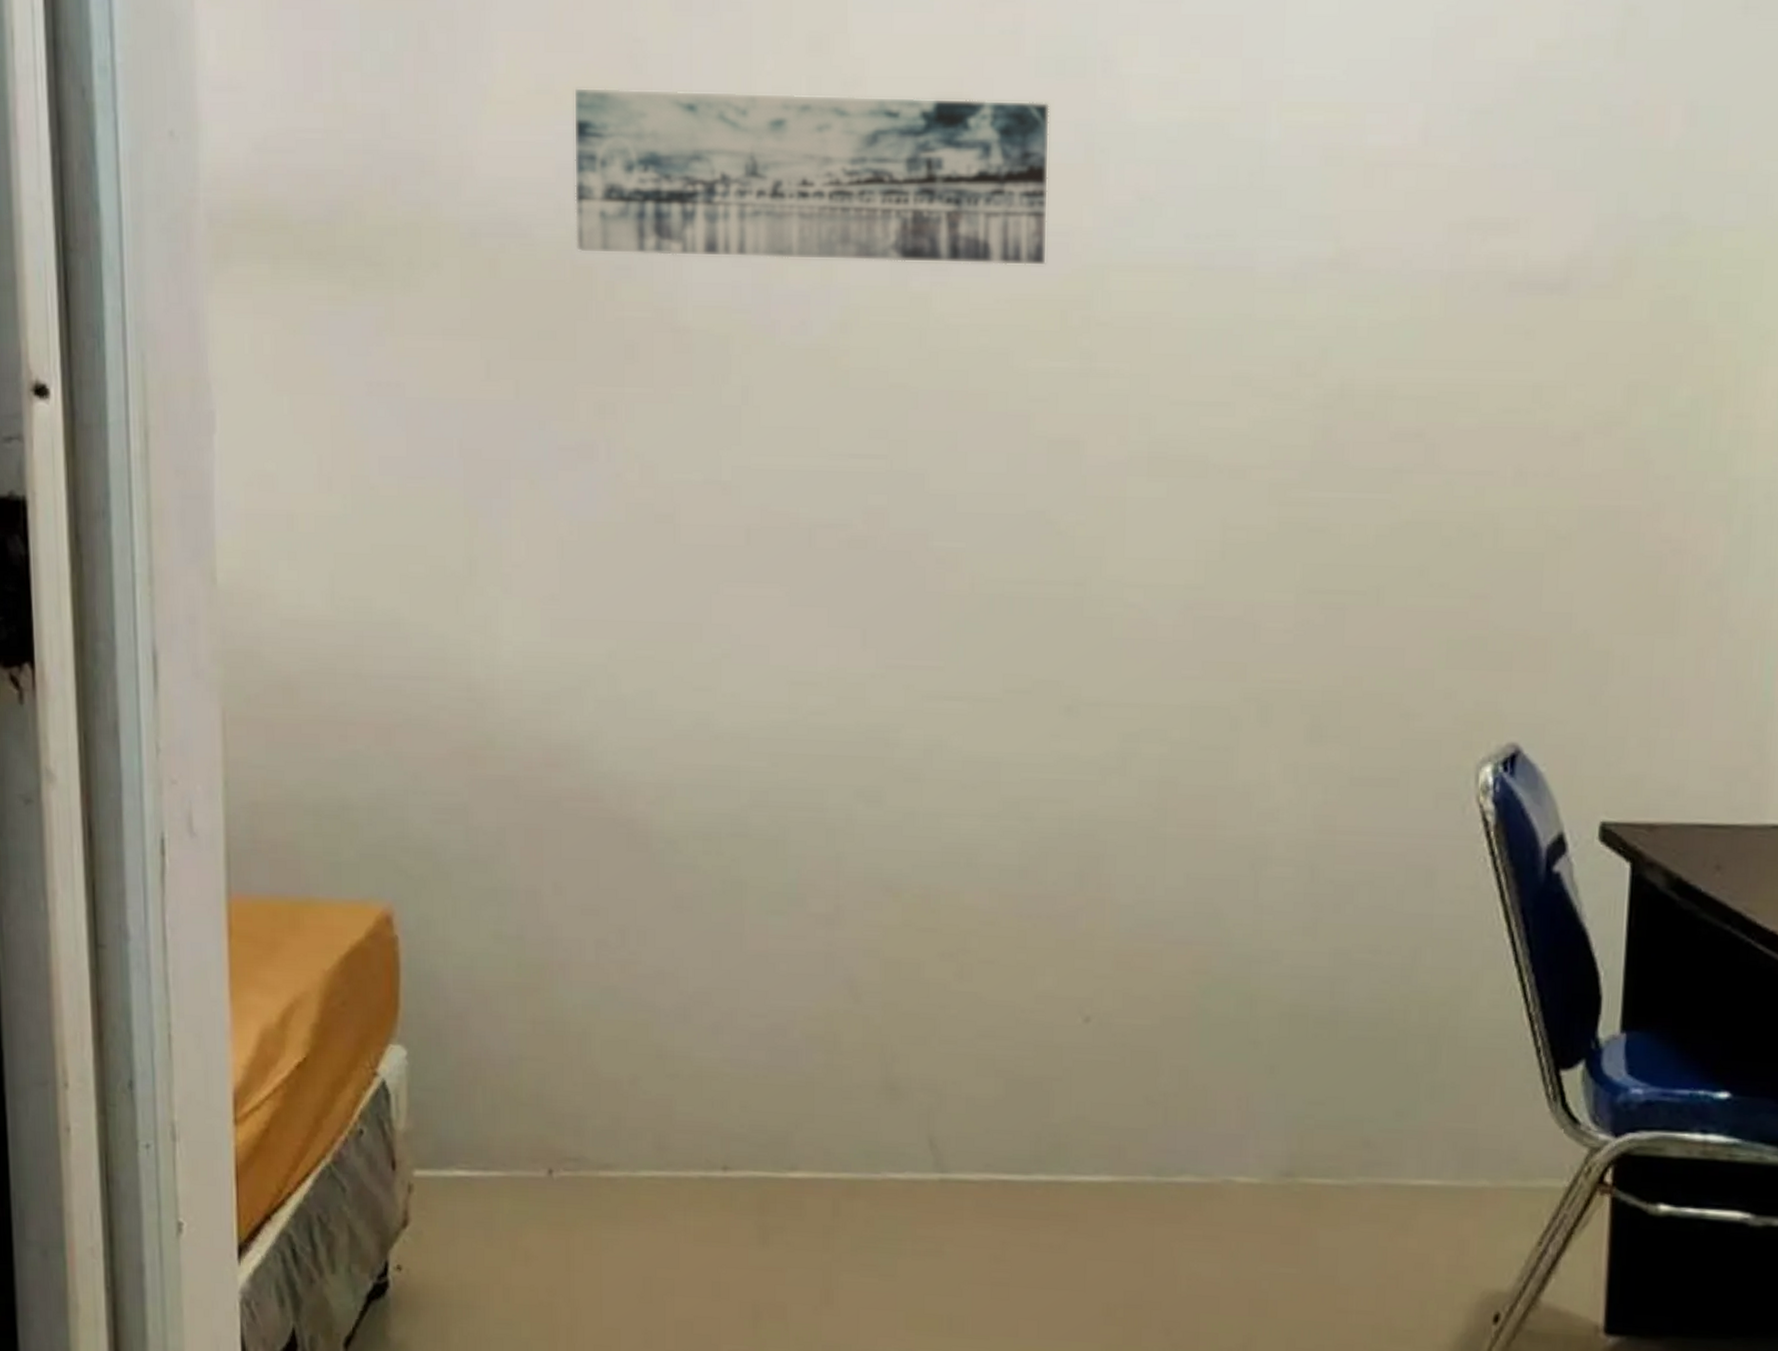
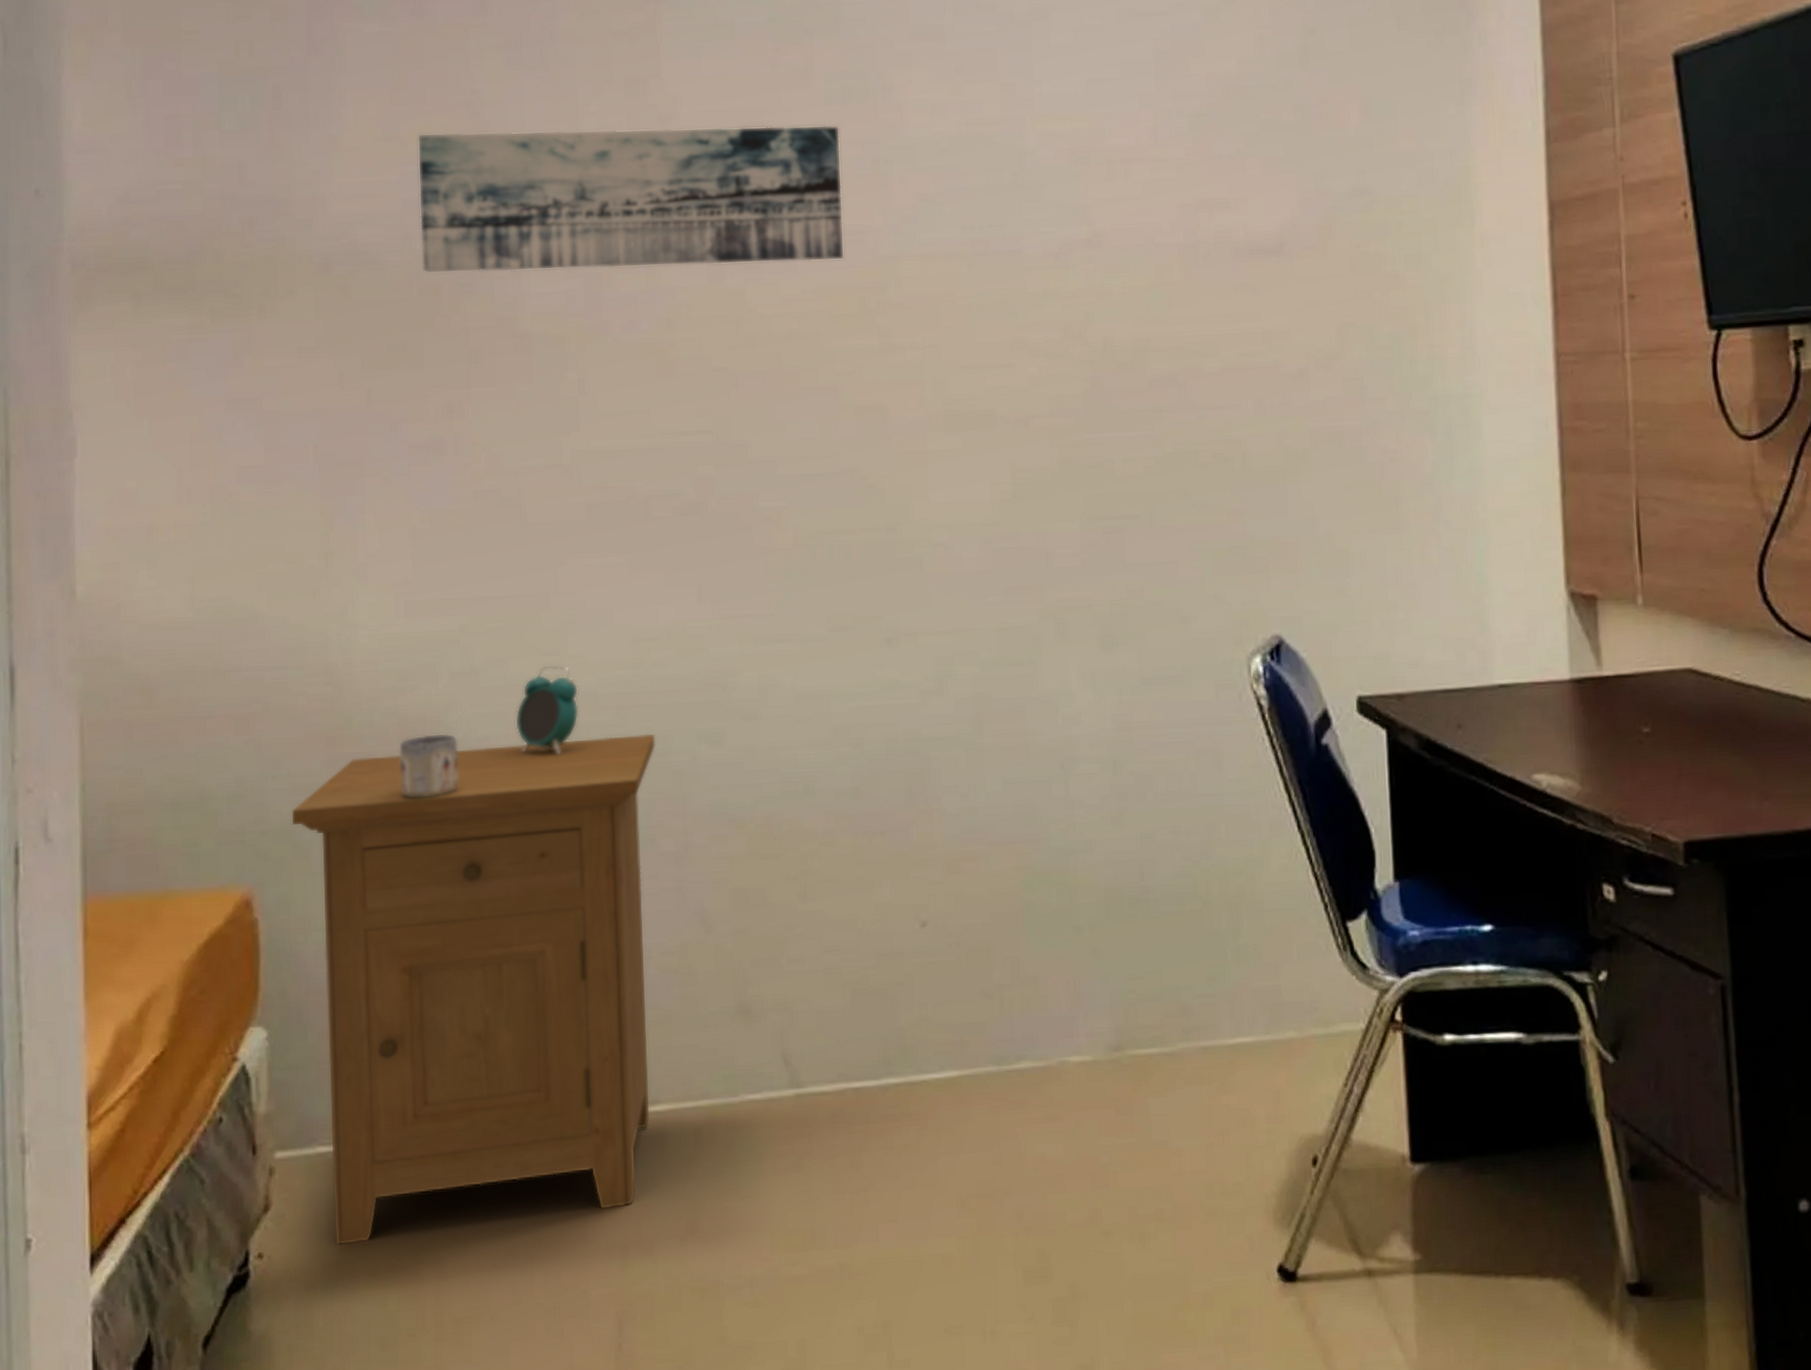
nightstand: none [433,781,809,1269] -> present [292,733,655,1246]
mug: none [541,763,603,830] -> present [398,733,459,798]
alarm clock: none [662,700,731,799] -> present [514,664,579,755]

